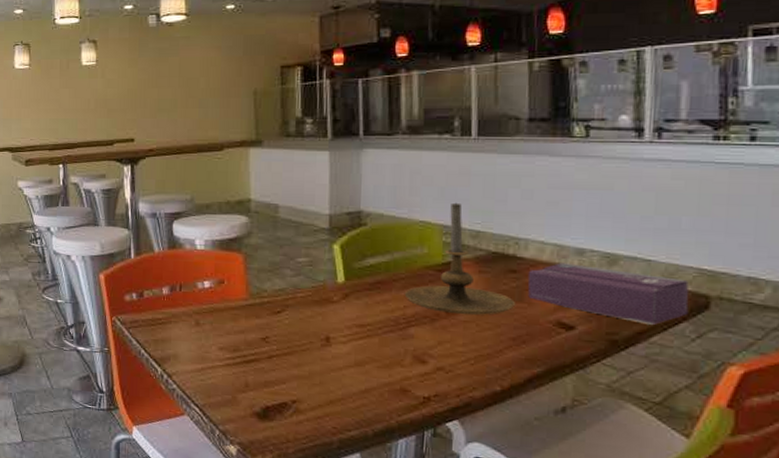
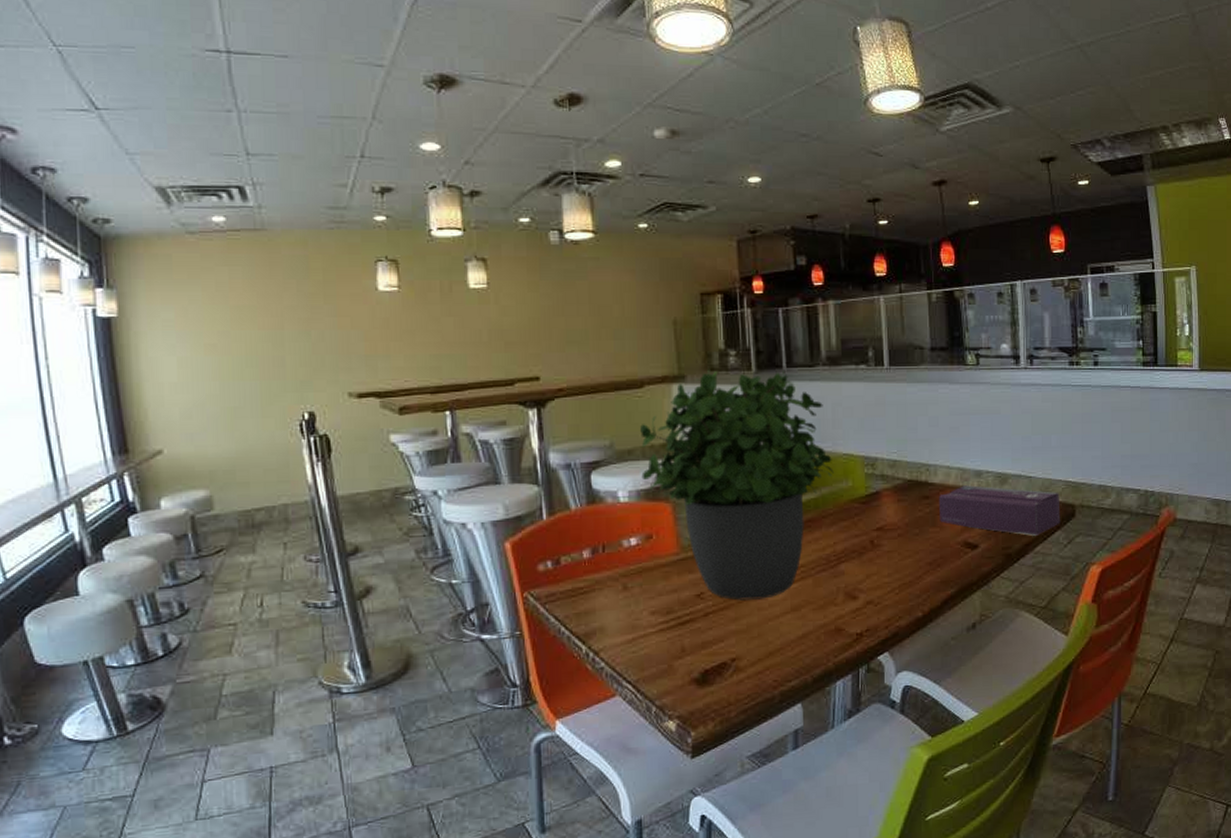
potted plant: none [217,135,408,351] -> present [640,369,834,601]
candle holder: present [404,202,515,315] -> none [833,433,929,546]

